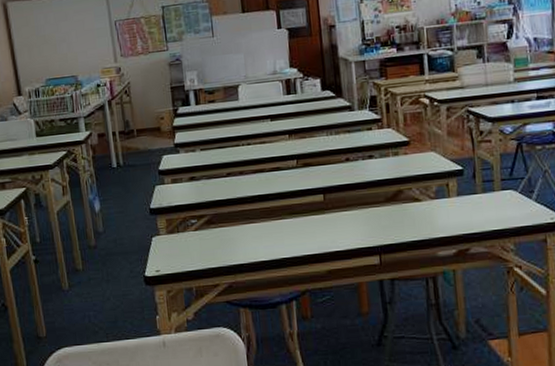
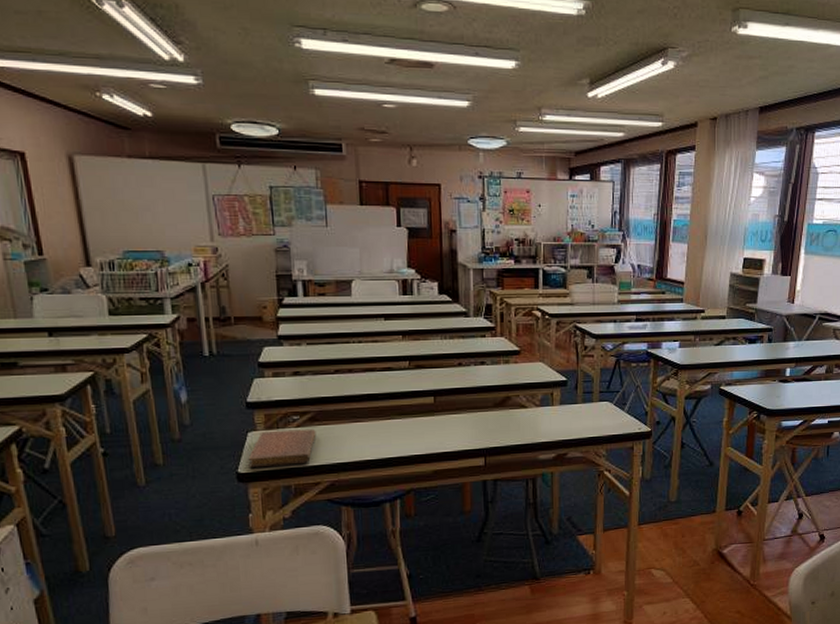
notebook: none [153,231,213,271] -> present [248,429,317,467]

